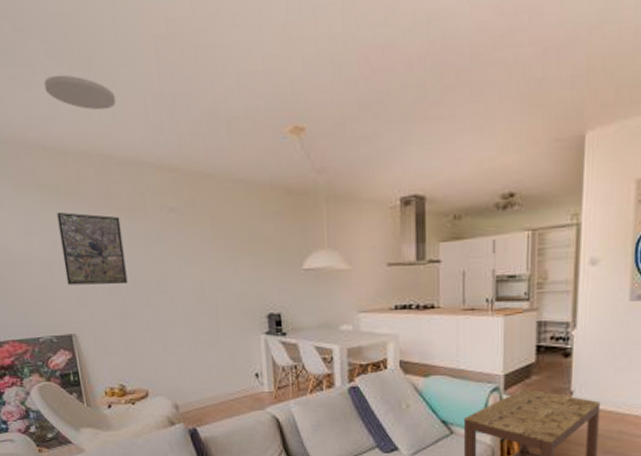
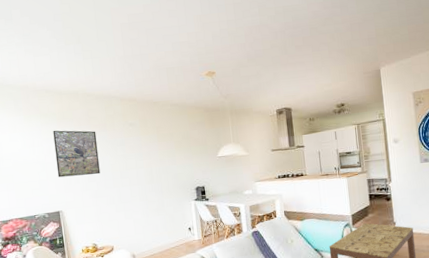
ceiling light: present [43,74,116,111] -> none [48,47,96,67]

